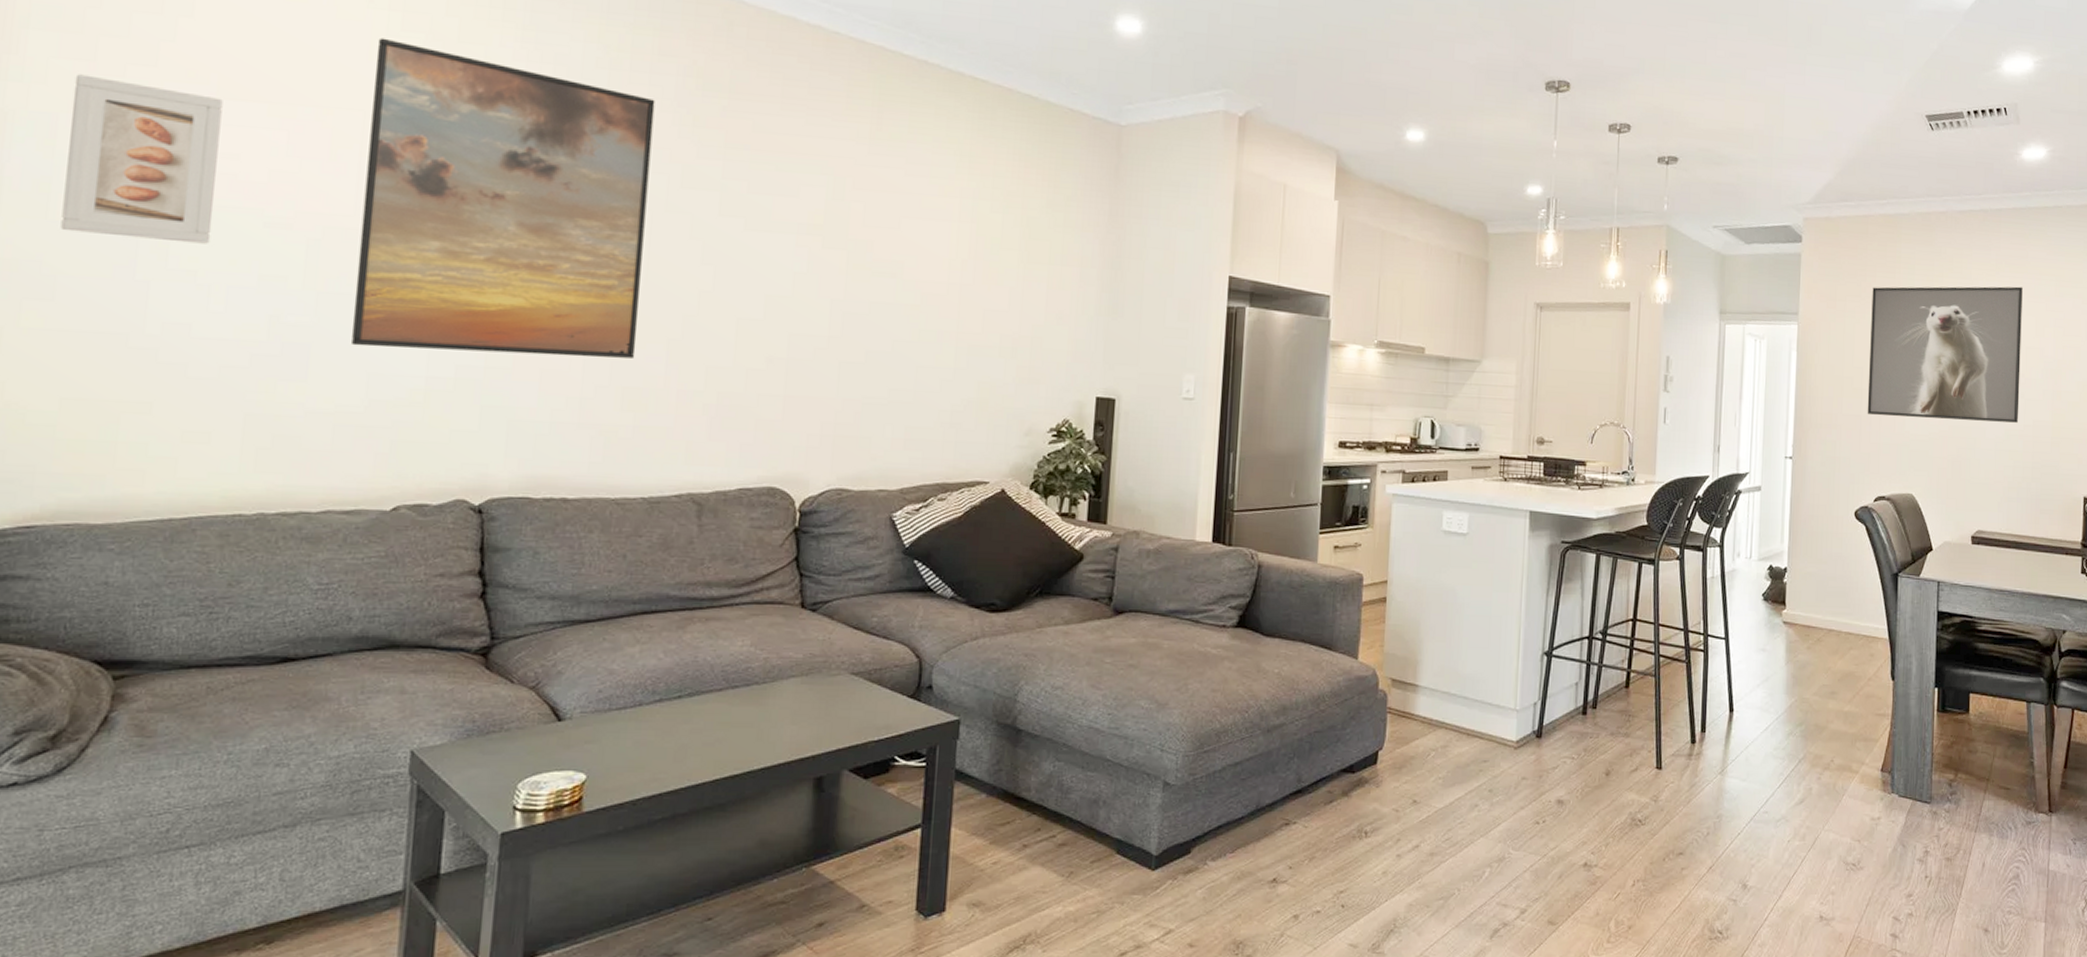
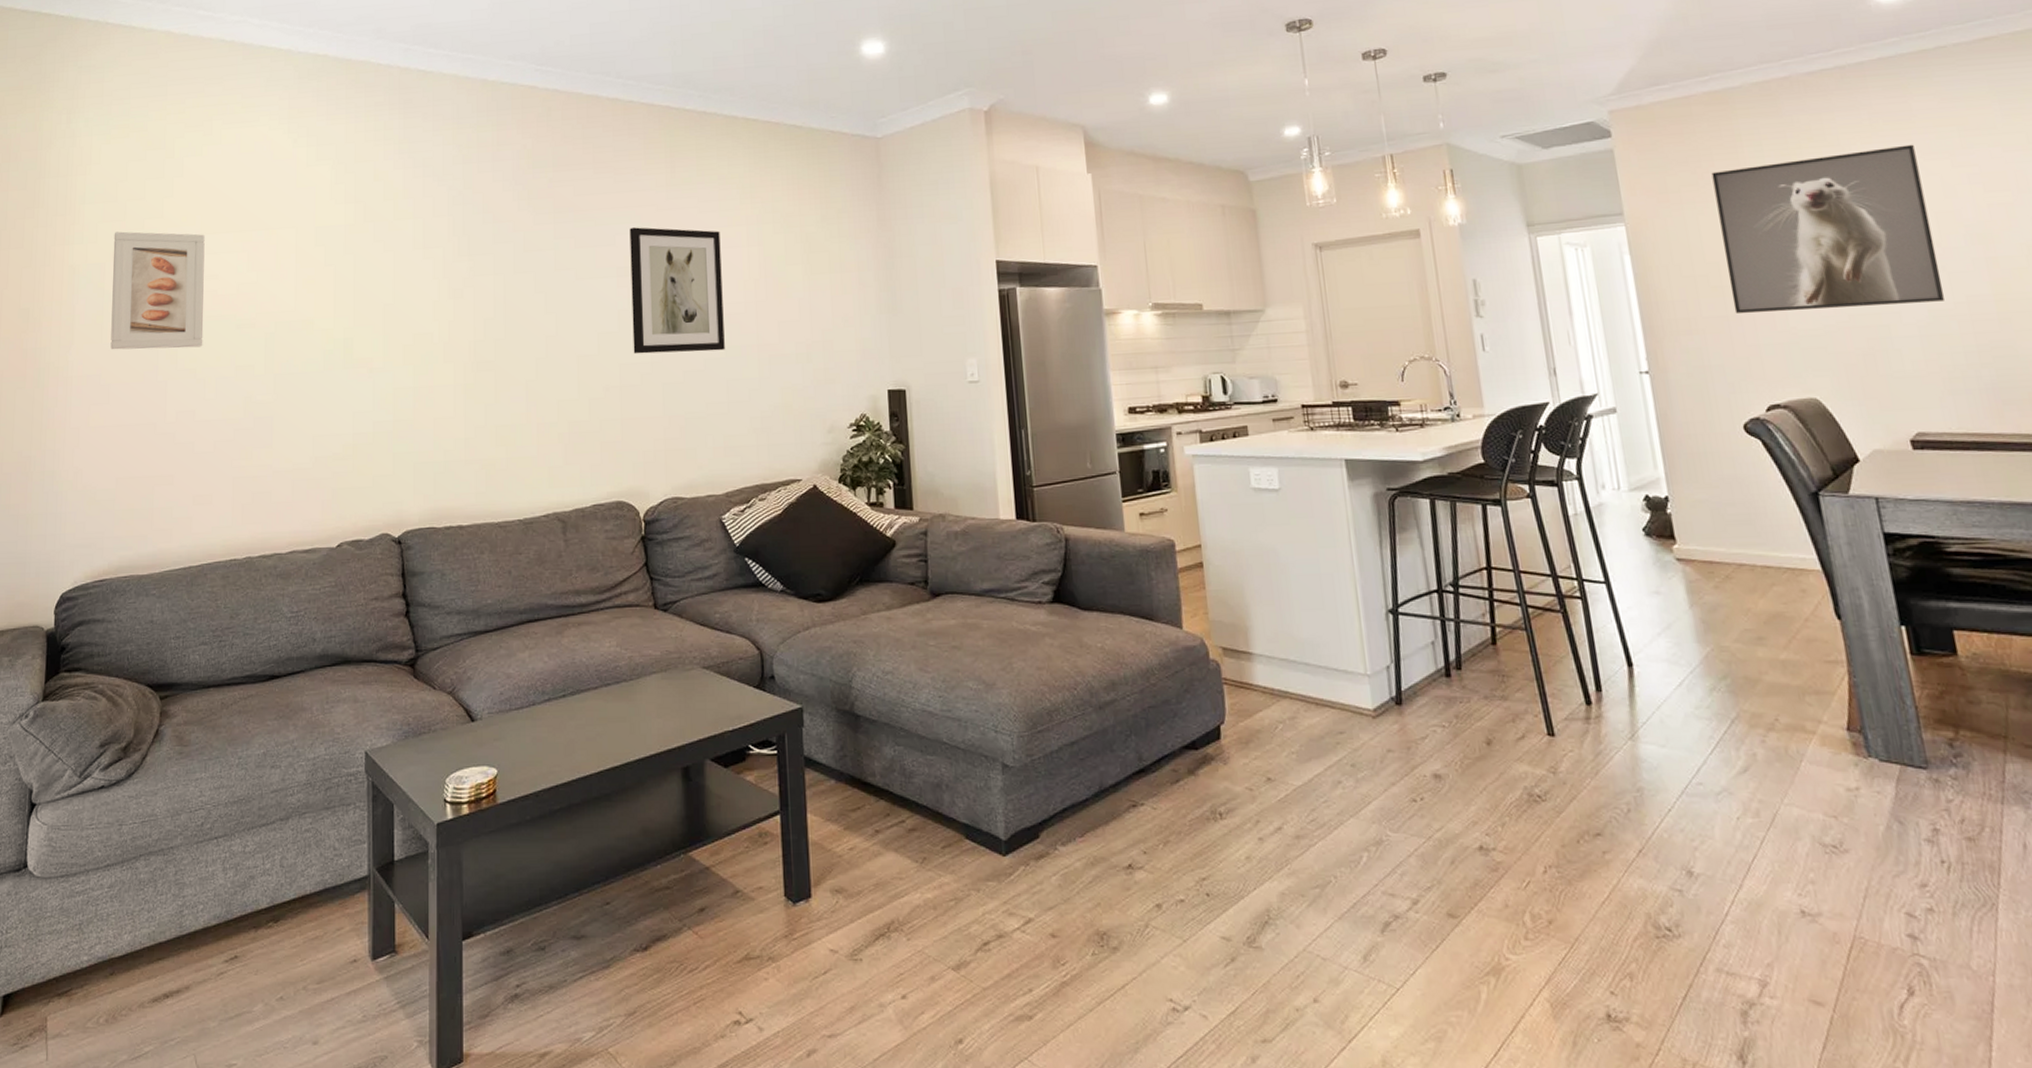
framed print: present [351,37,655,358] -> none [299,168,503,414]
wall art: none [807,180,928,333] -> present [629,227,725,354]

